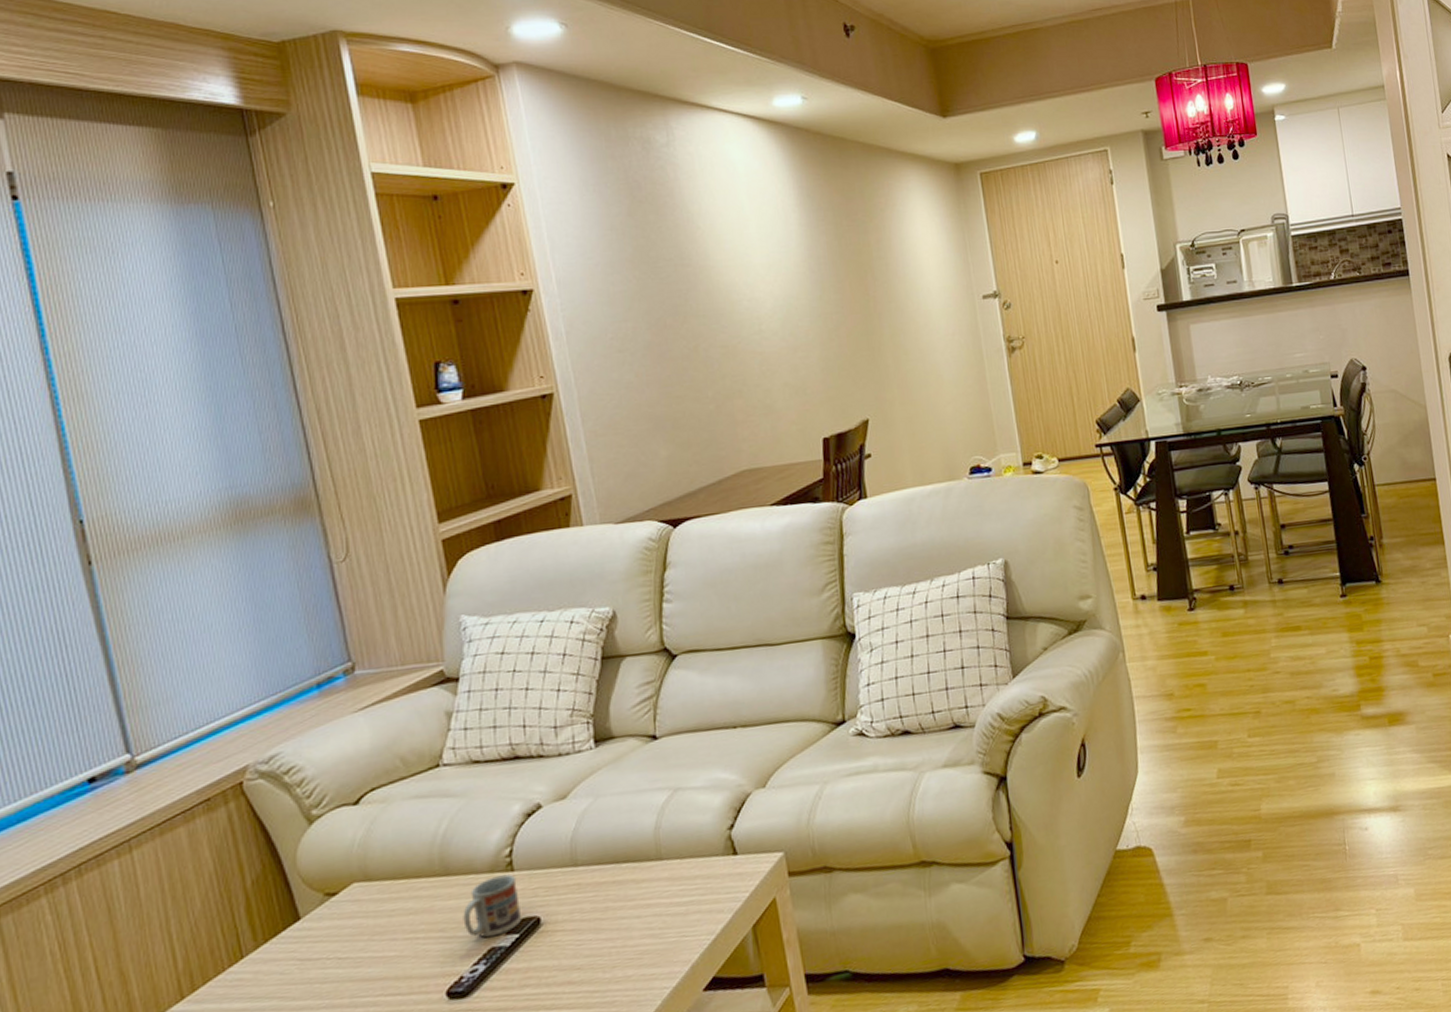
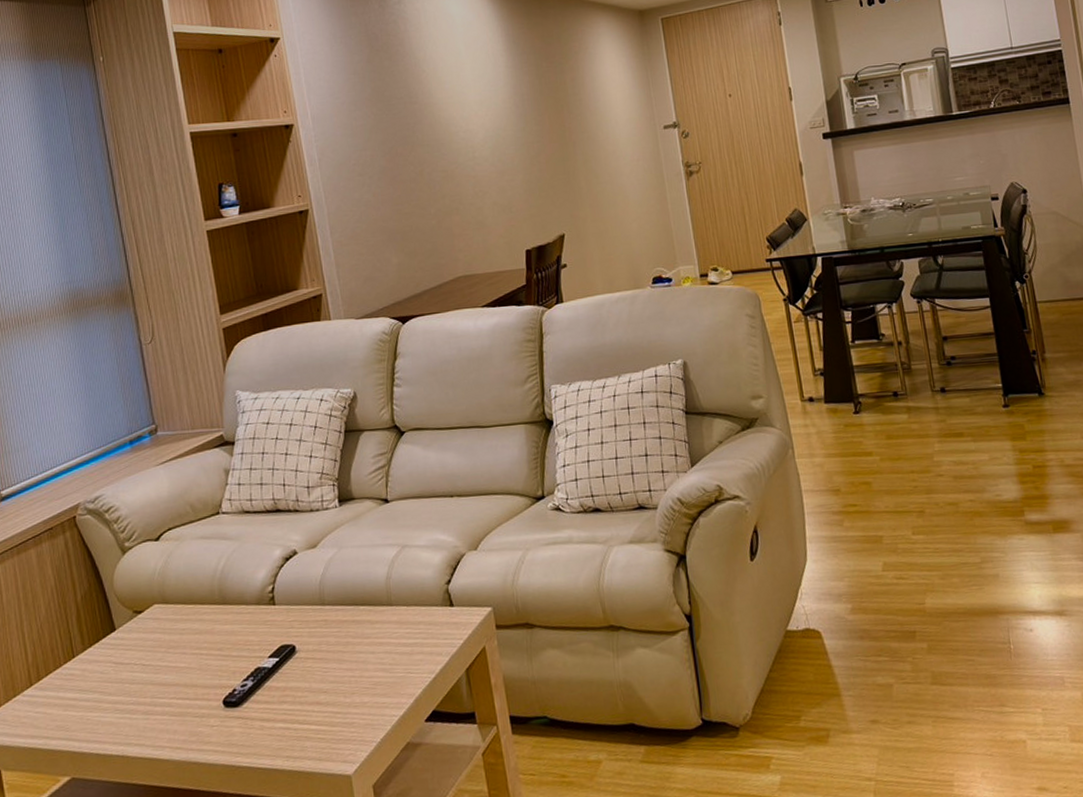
cup: present [463,874,522,938] -> none [236,607,281,659]

